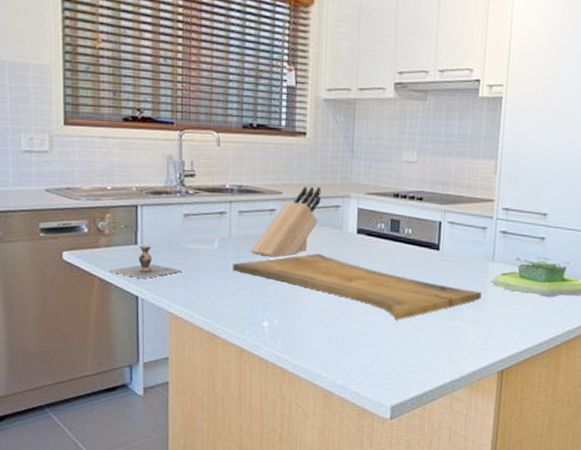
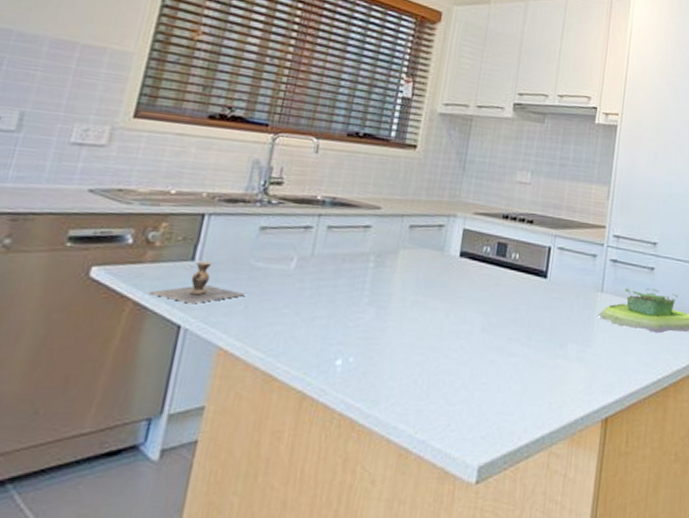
cutting board: present [232,253,481,320] -> none [308,277,588,358]
knife block: present [250,186,321,257] -> none [334,202,426,281]

